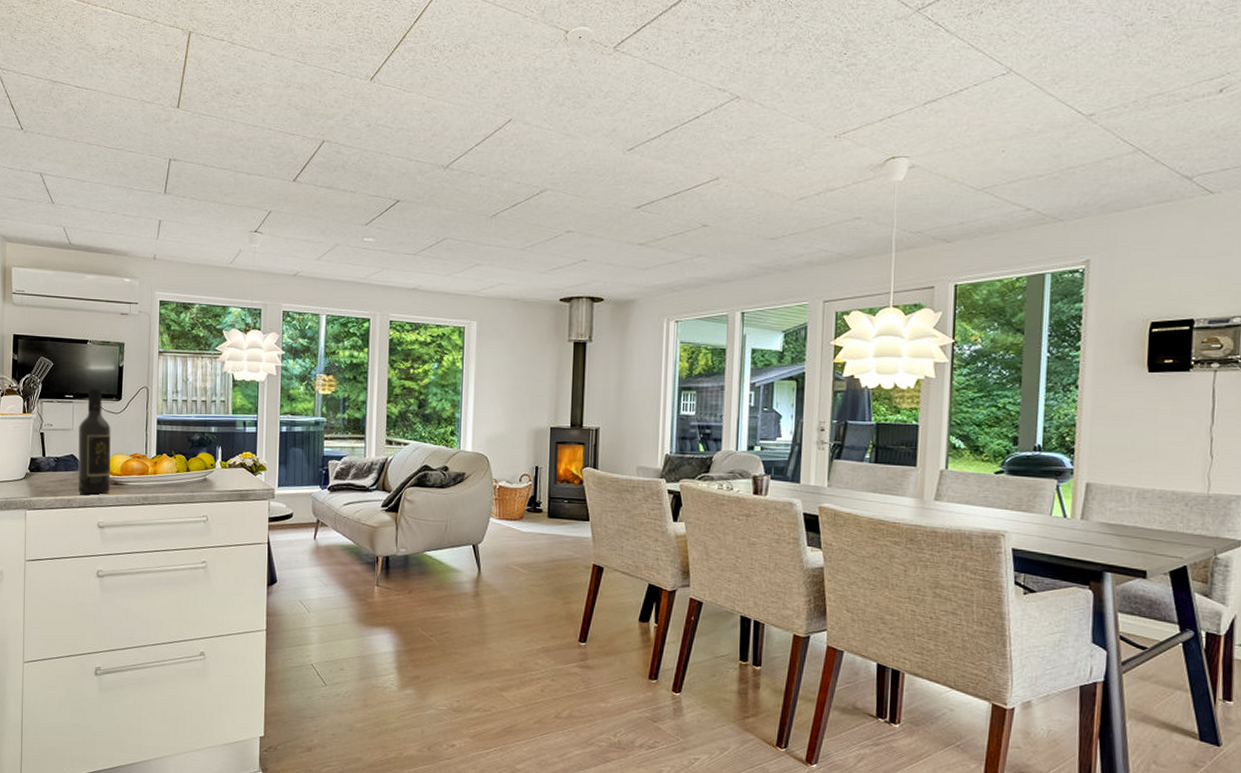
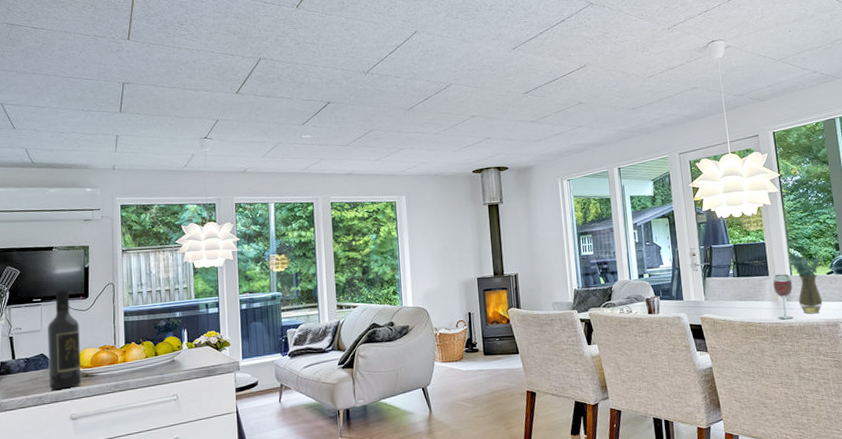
wineglass: none [919,465,946,523] -> present [773,273,793,320]
vase: none [947,438,990,521] -> present [788,251,823,314]

